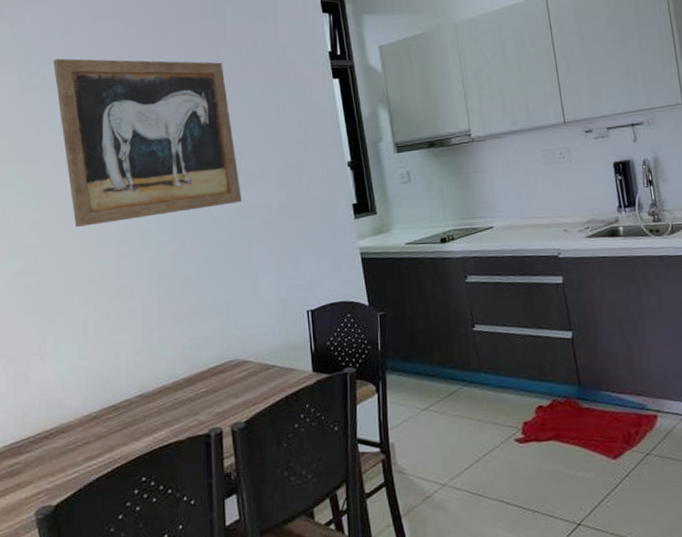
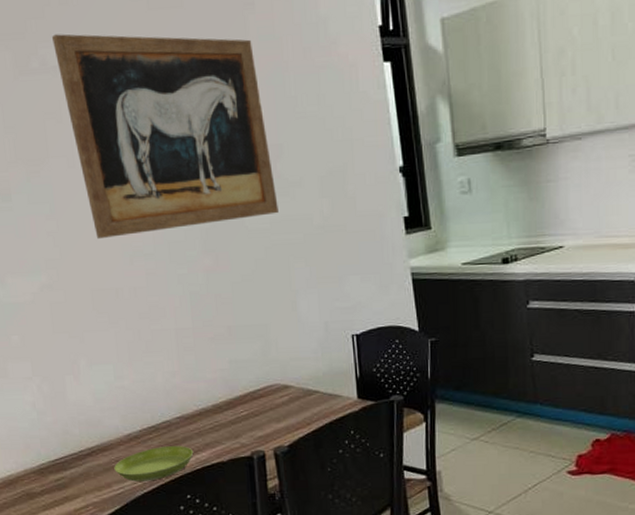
saucer: none [70,425,152,465] -> present [114,446,194,482]

